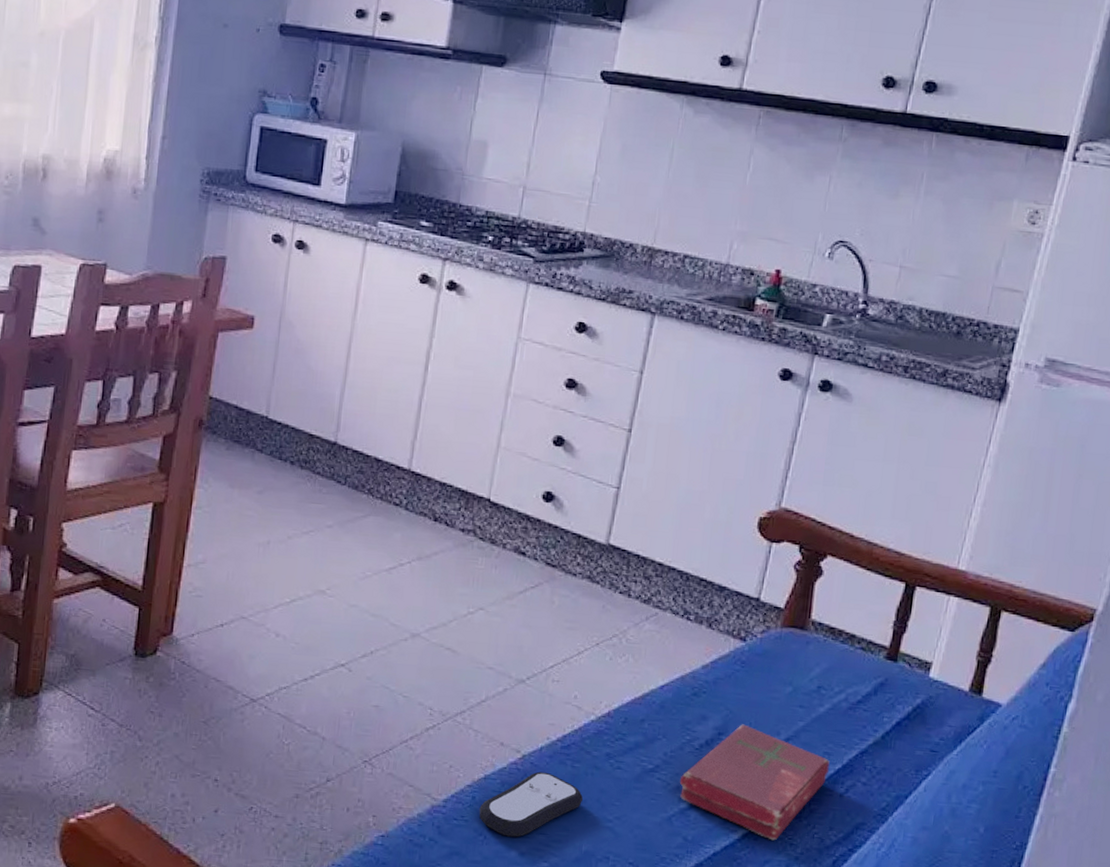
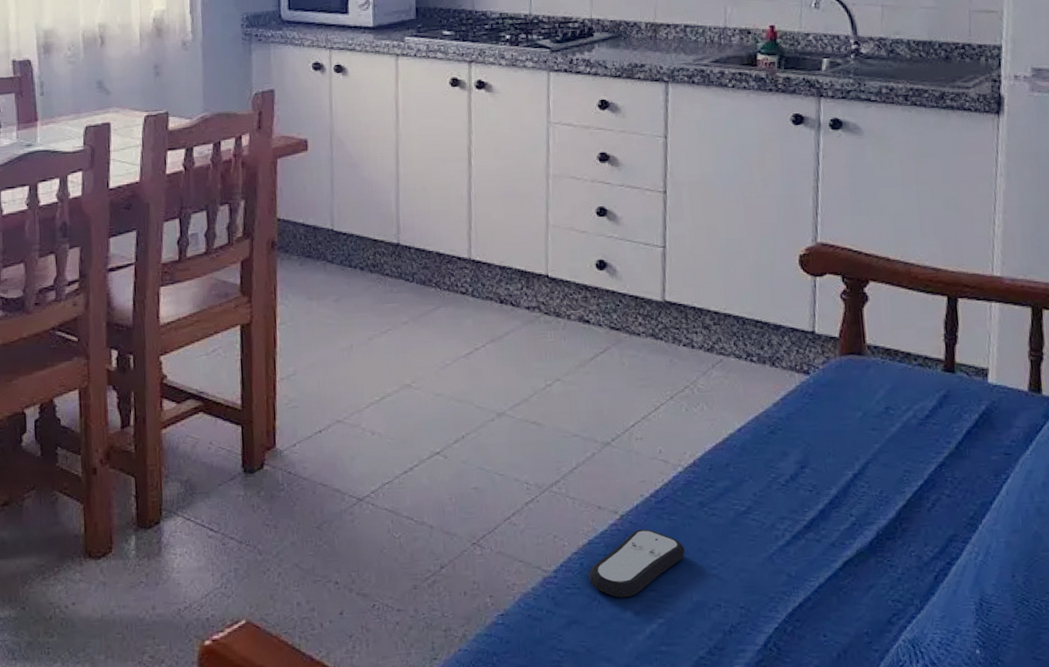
book: present [679,724,830,841] -> none [773,454,913,565]

